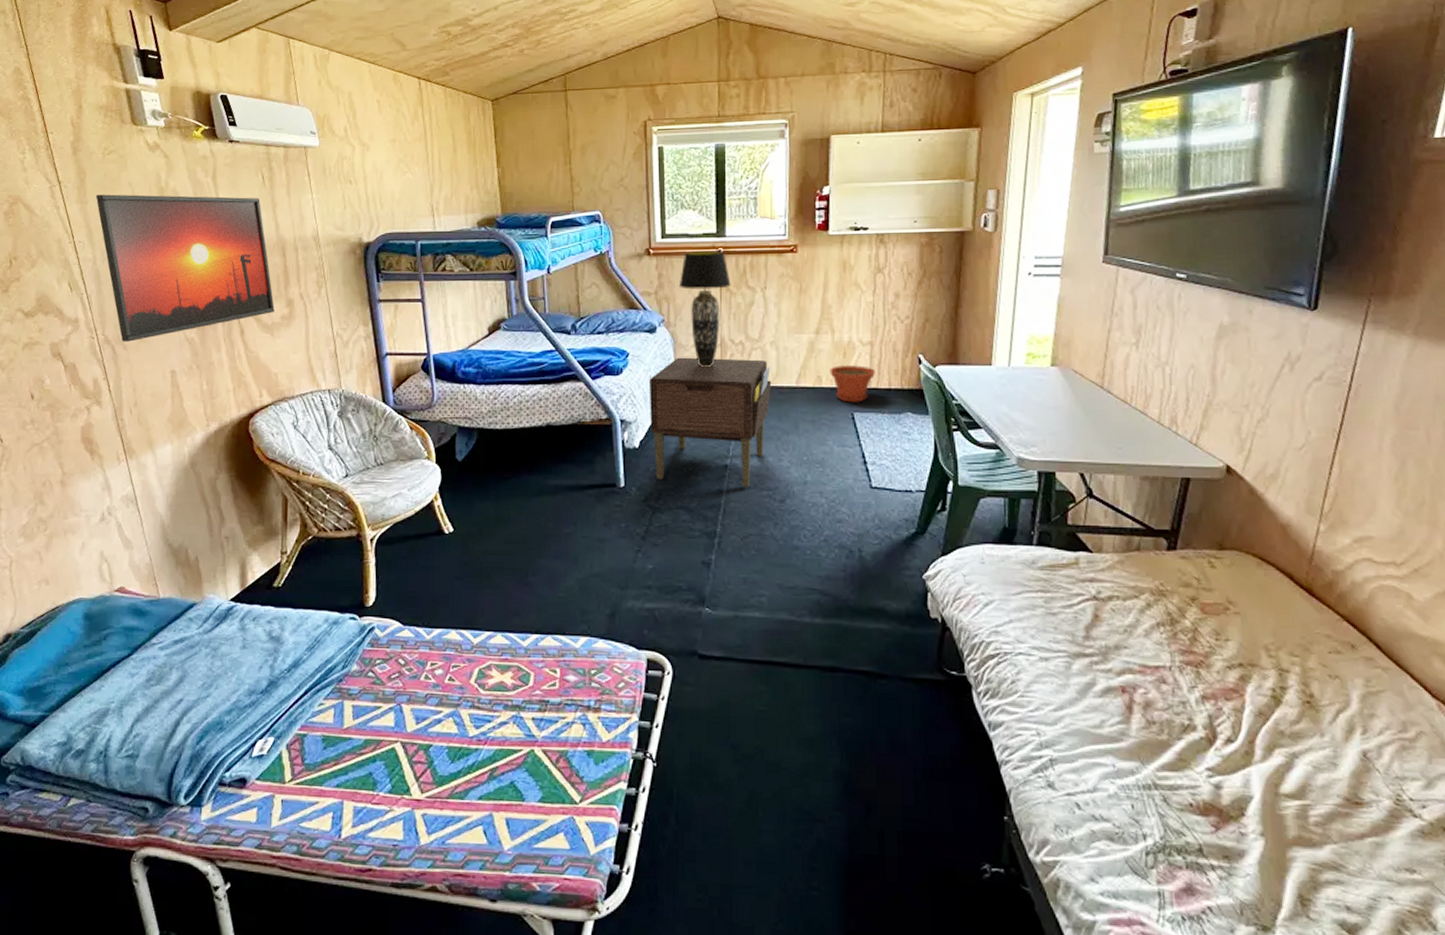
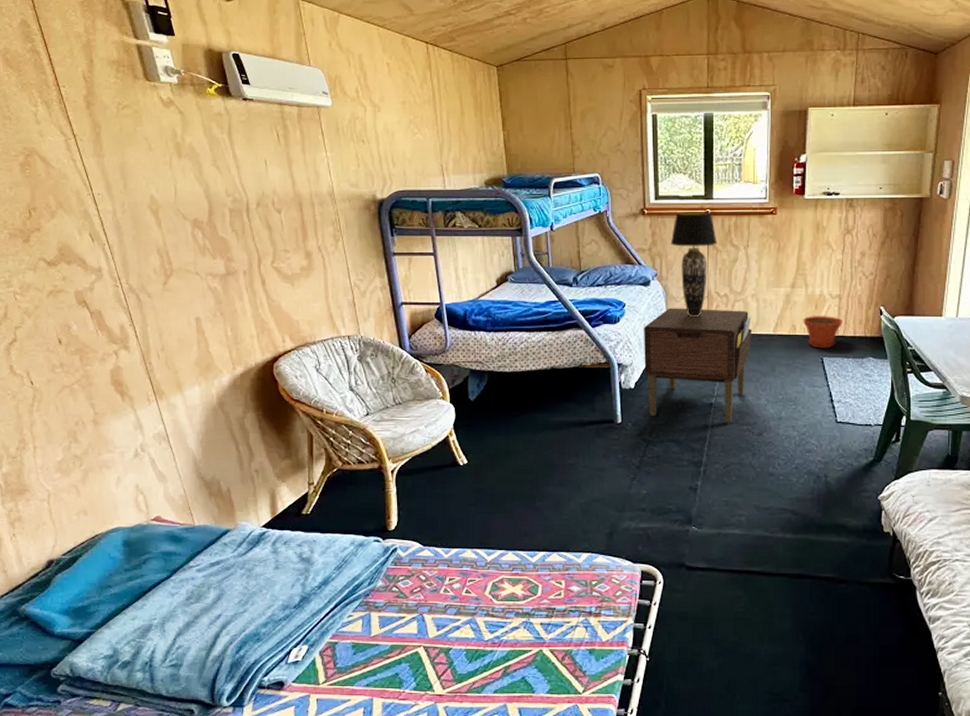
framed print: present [95,194,275,342] -> none [112,148,294,290]

